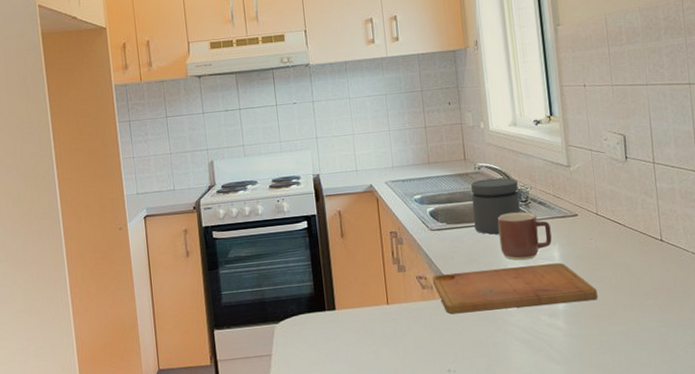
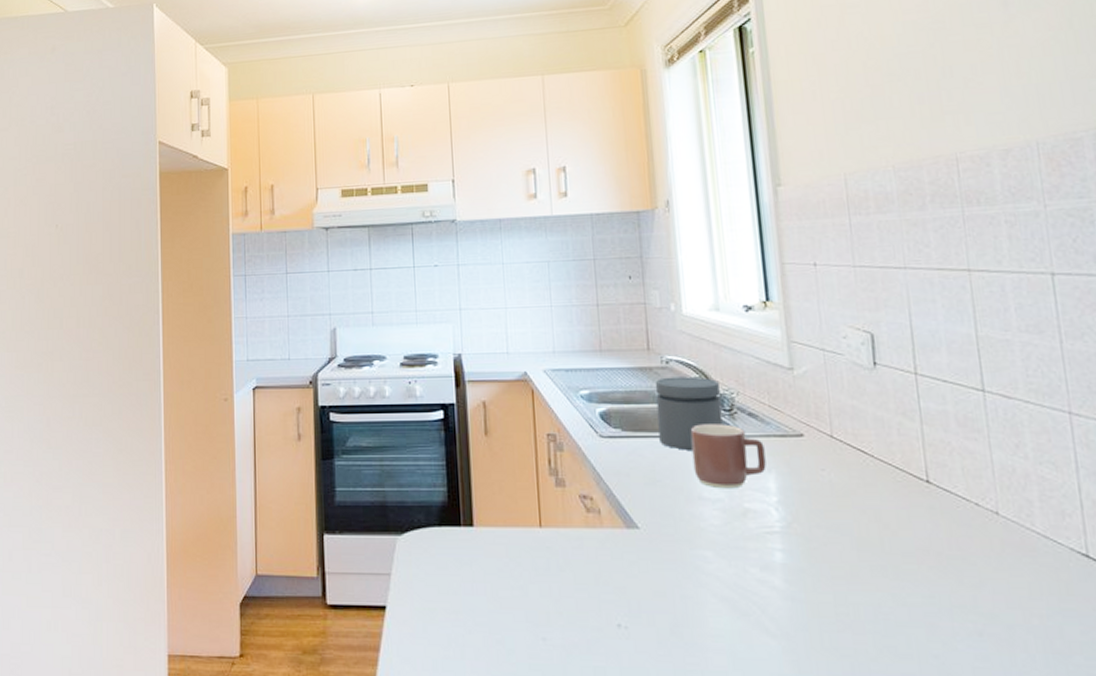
cutting board: present [432,262,598,314] -> none [600,495,832,553]

